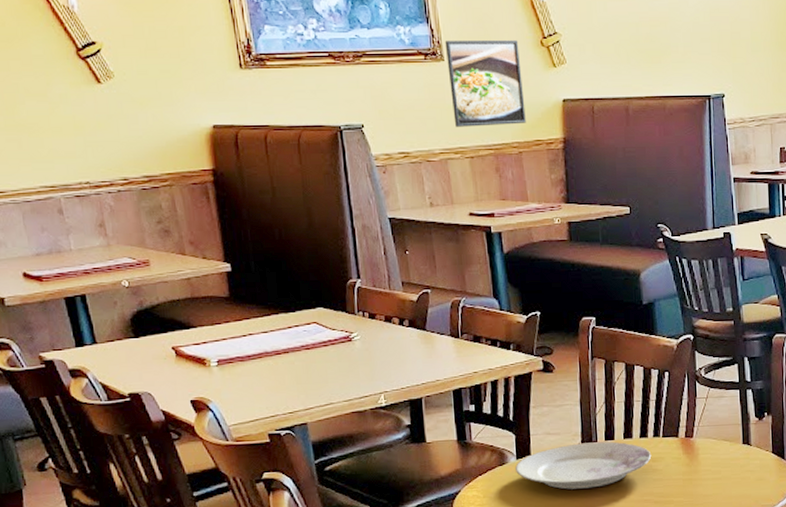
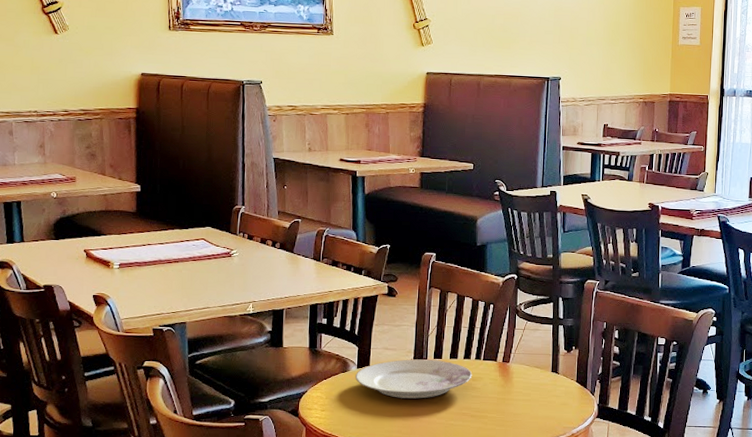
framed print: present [444,40,526,127] -> none [335,19,395,90]

